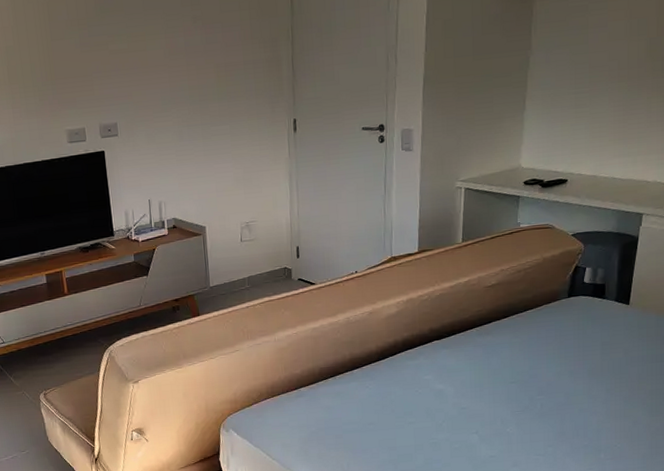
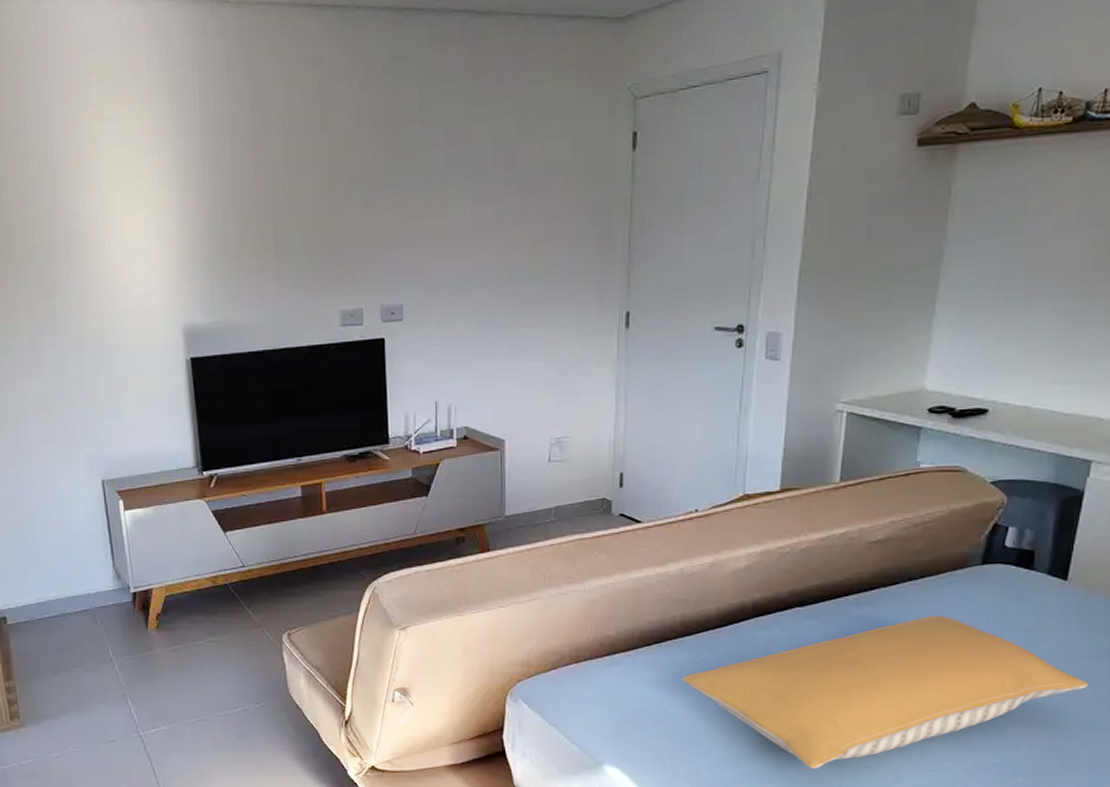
pillow: none [353,338,647,462] -> present [682,616,1089,769]

